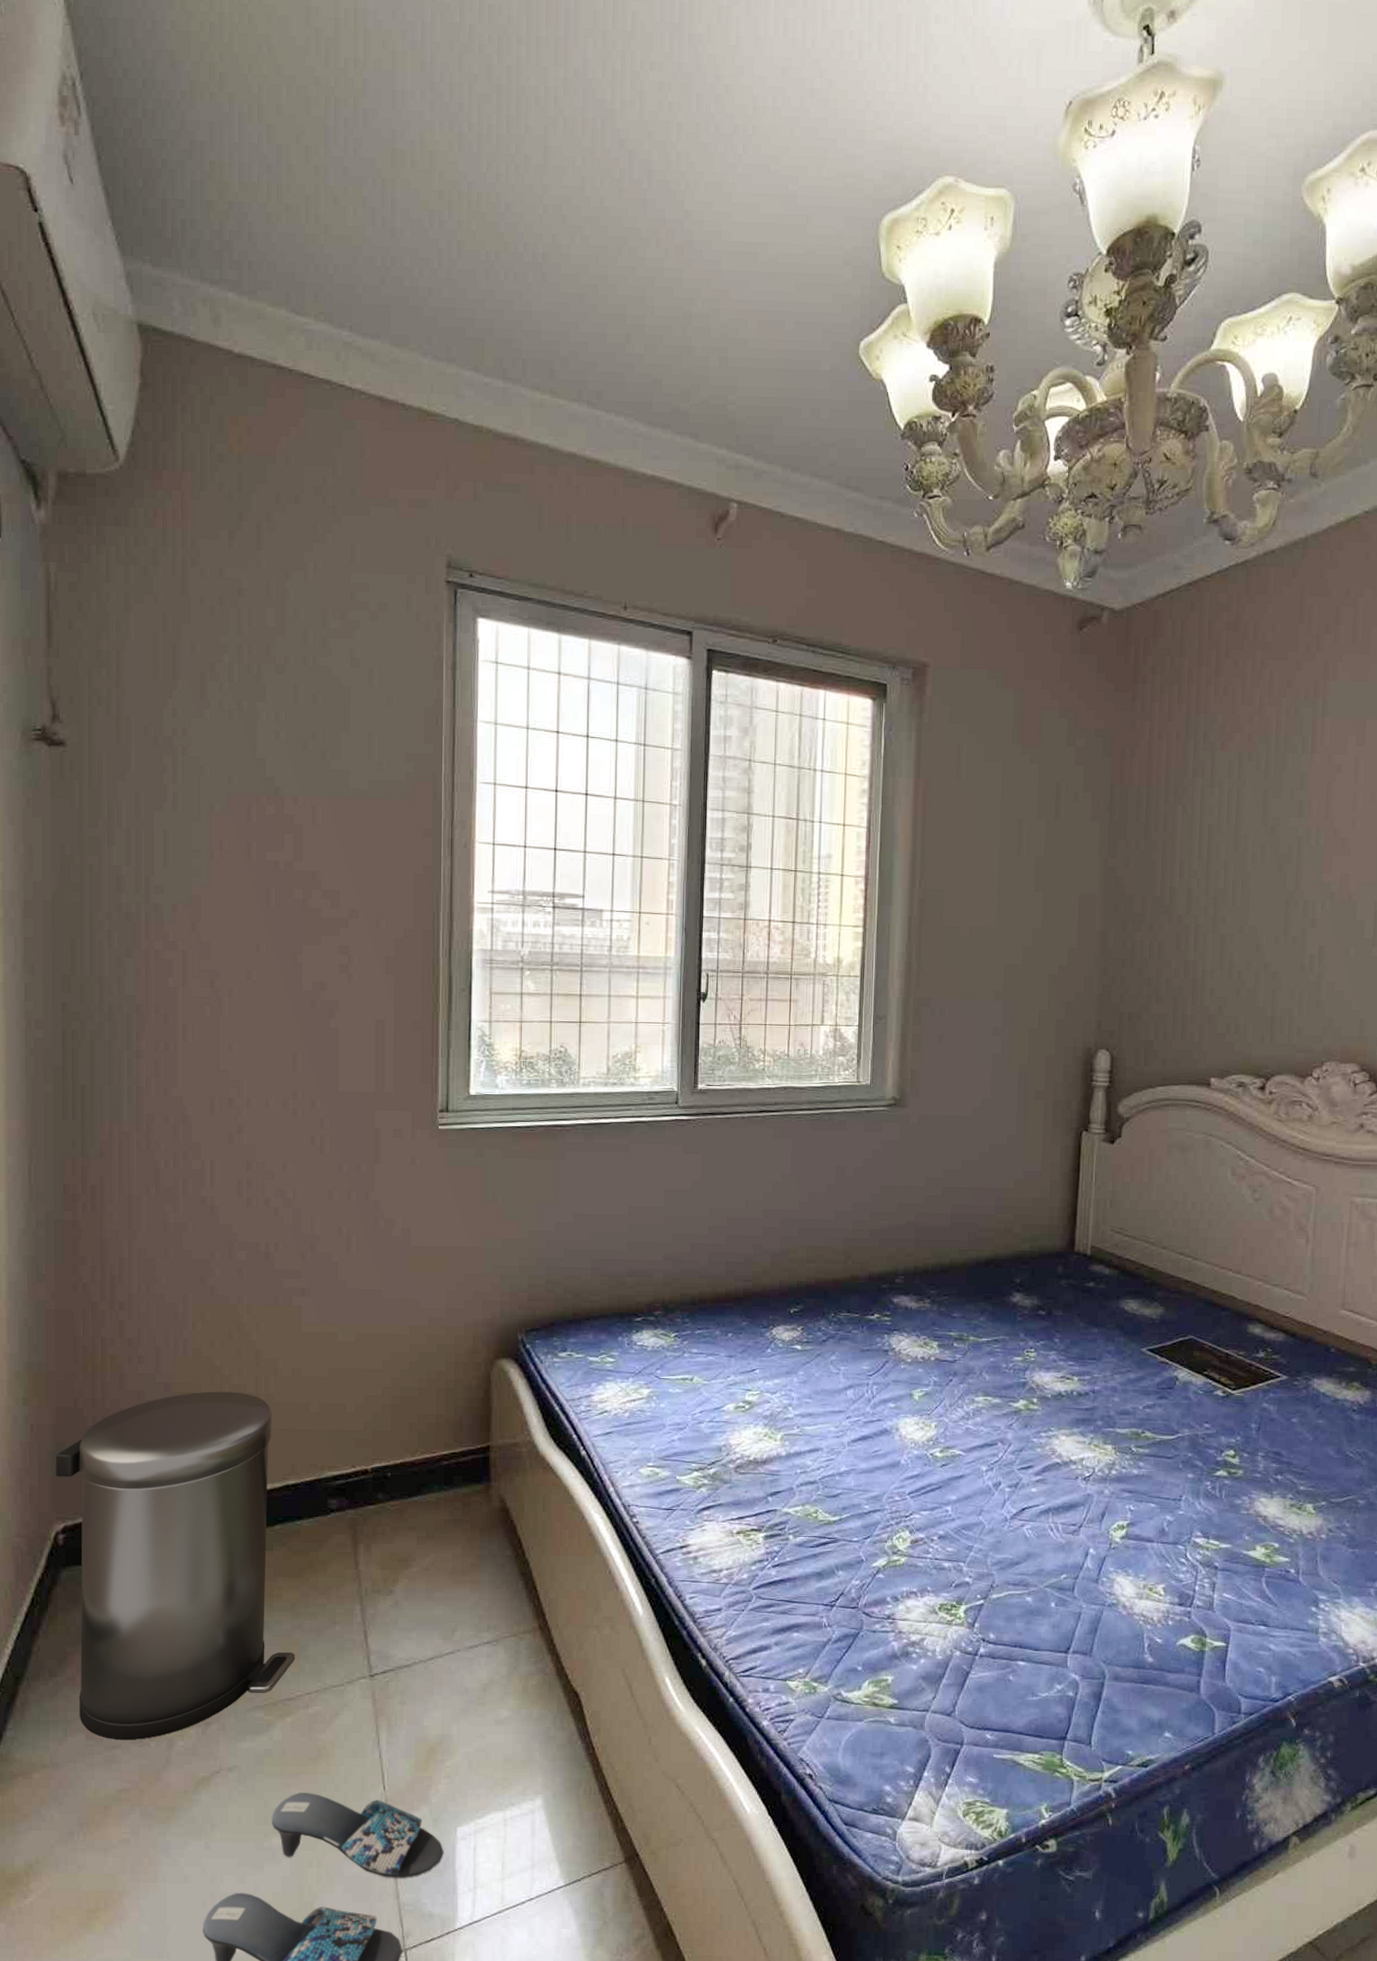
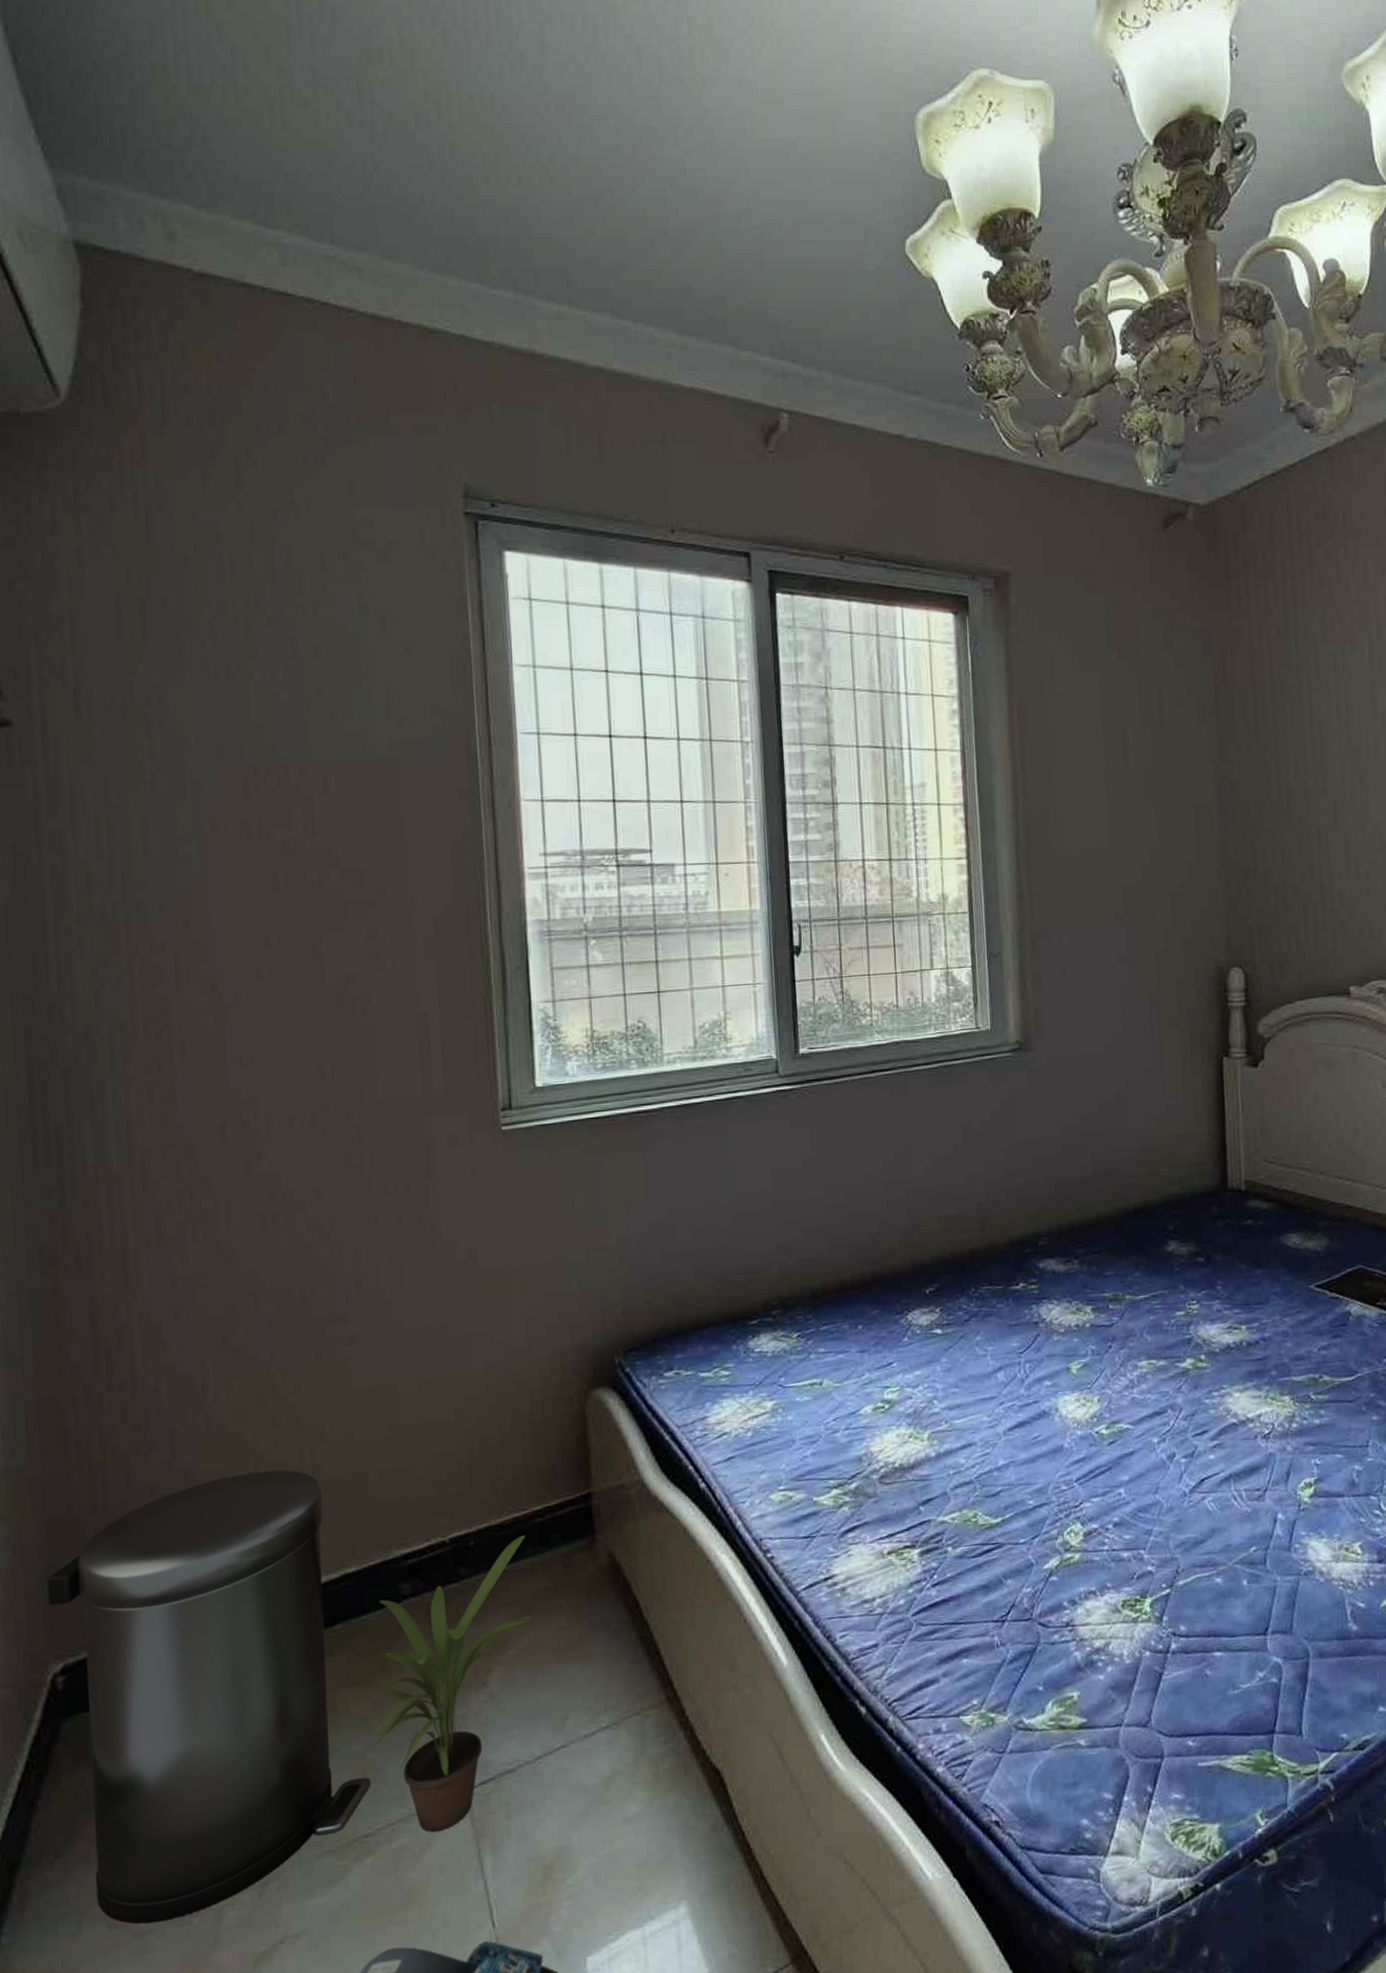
potted plant: none [299,1473,433,1705] -> present [373,1534,531,1832]

